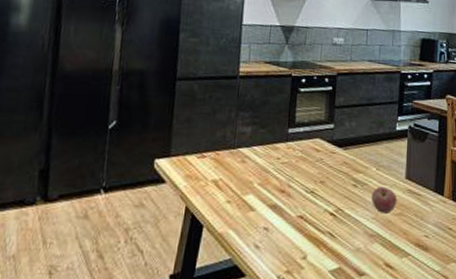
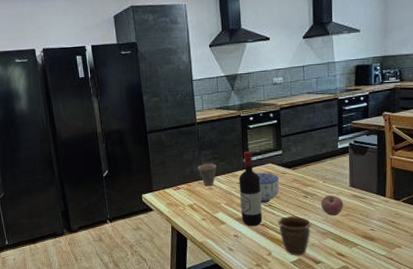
cup: none [231,128,255,159] -> present [197,163,217,187]
wine bottle: none [276,119,305,218] -> present [238,151,263,227]
bowl: none [301,149,328,189] -> present [256,173,280,203]
mug: none [318,208,359,263] -> present [277,216,312,256]

